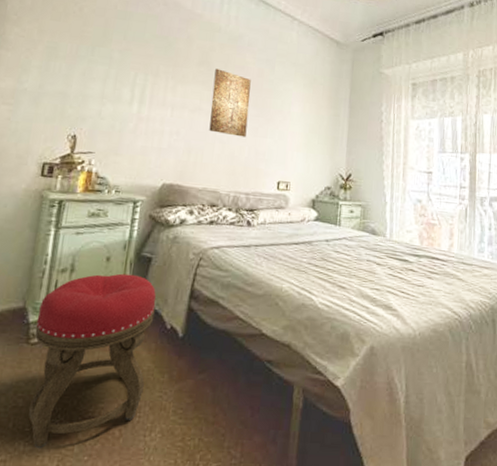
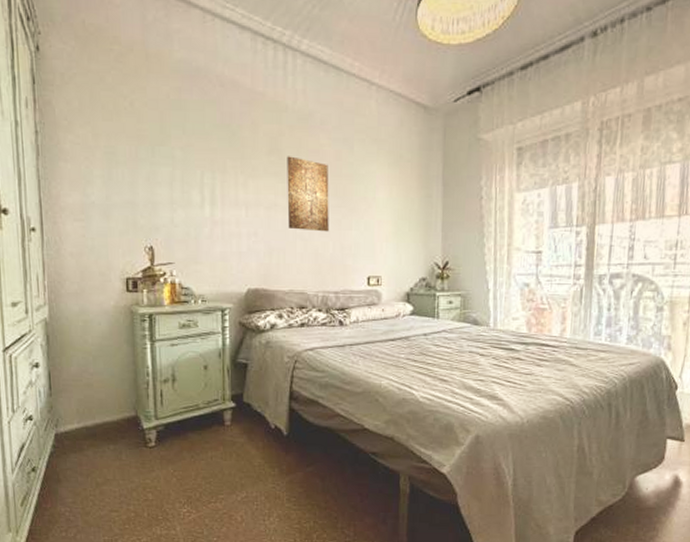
stool: present [28,273,156,449] -> none [150,380,258,533]

